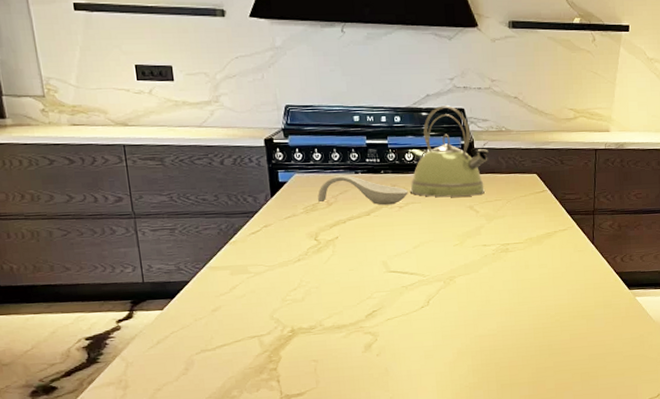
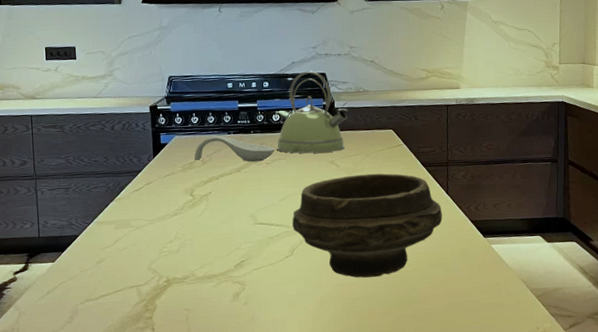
bowl: none [428,220,587,330] -> present [292,173,443,278]

